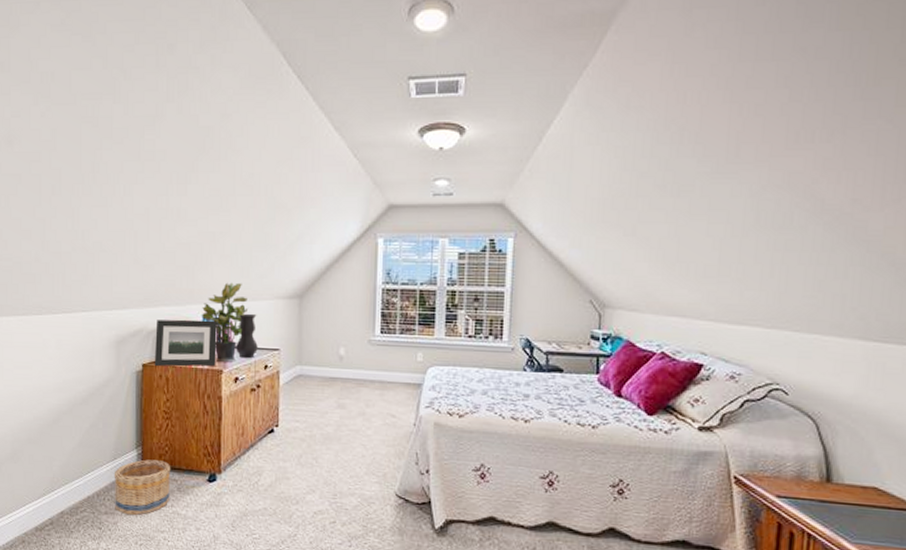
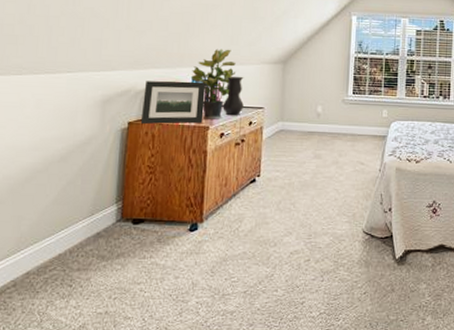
basket: present [114,459,171,515] -> none [88,213,152,270]

